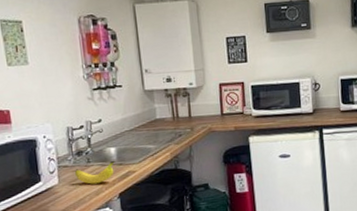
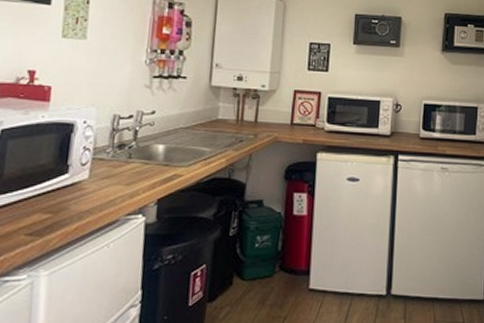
banana: present [75,160,116,184] -> none [111,159,162,184]

